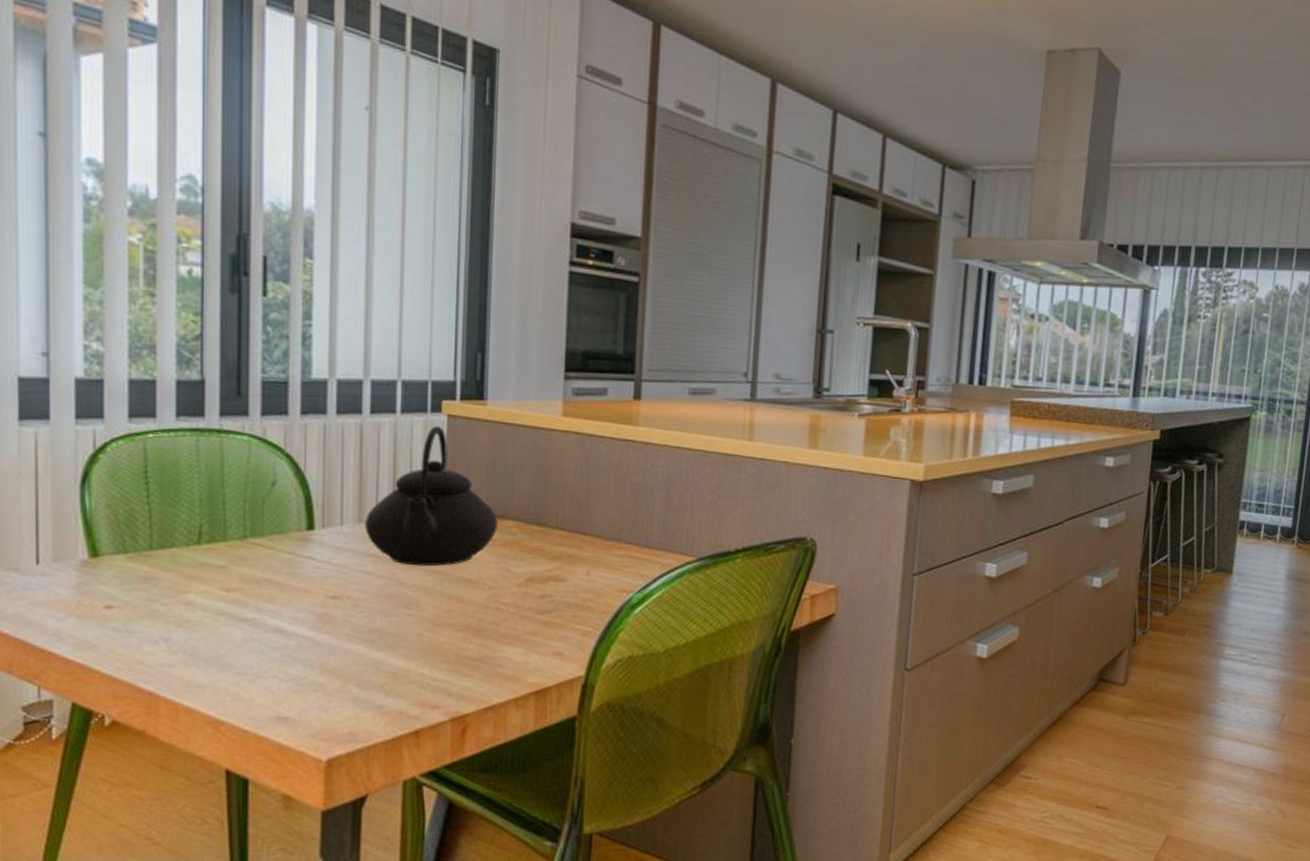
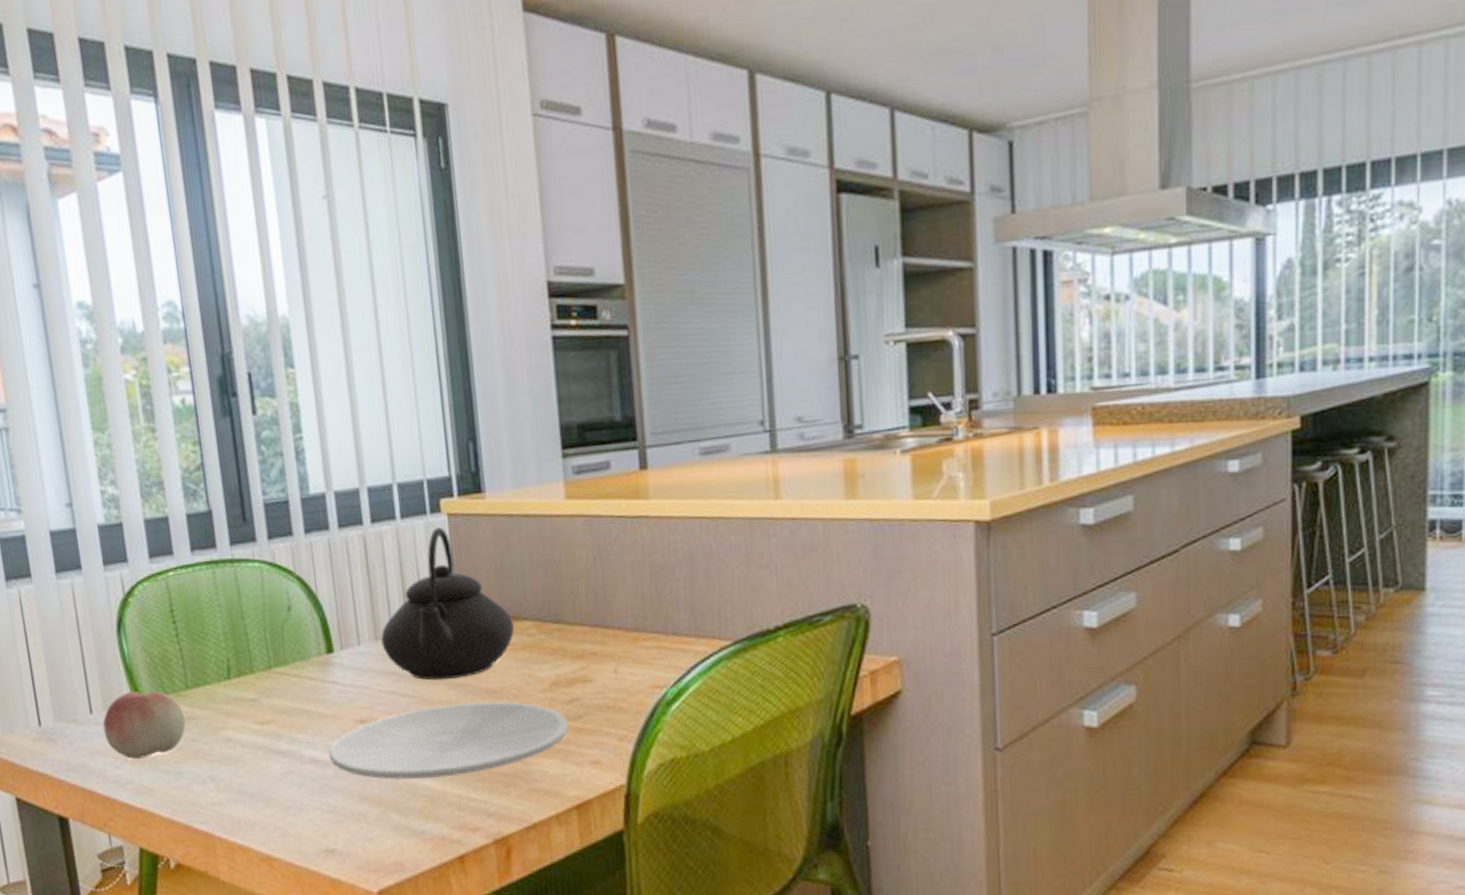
fruit: none [49,546,144,614] -> present [102,691,186,759]
plate: none [295,589,537,657] -> present [329,701,568,780]

